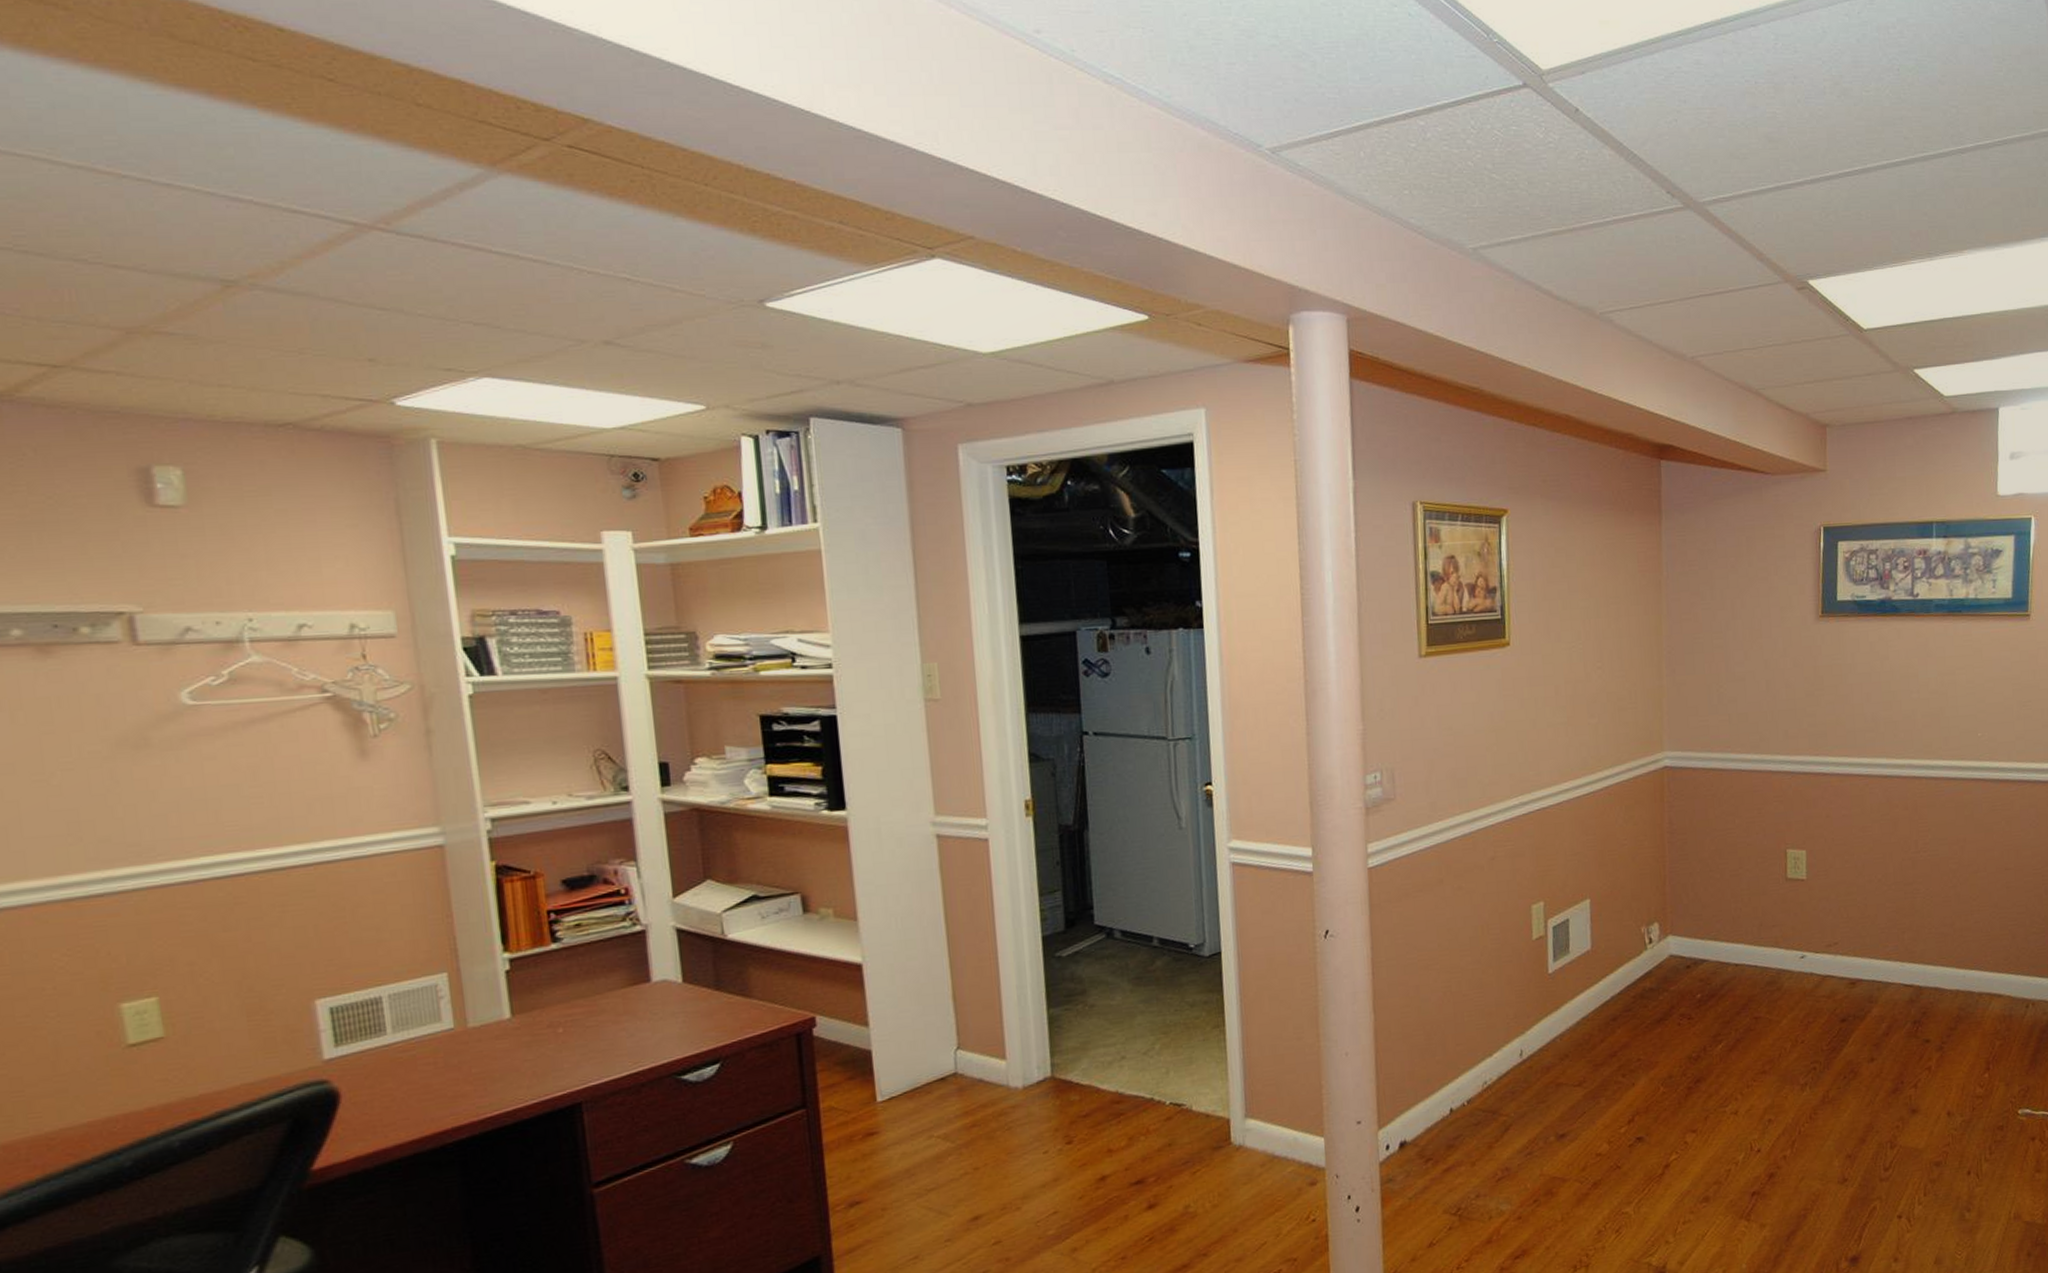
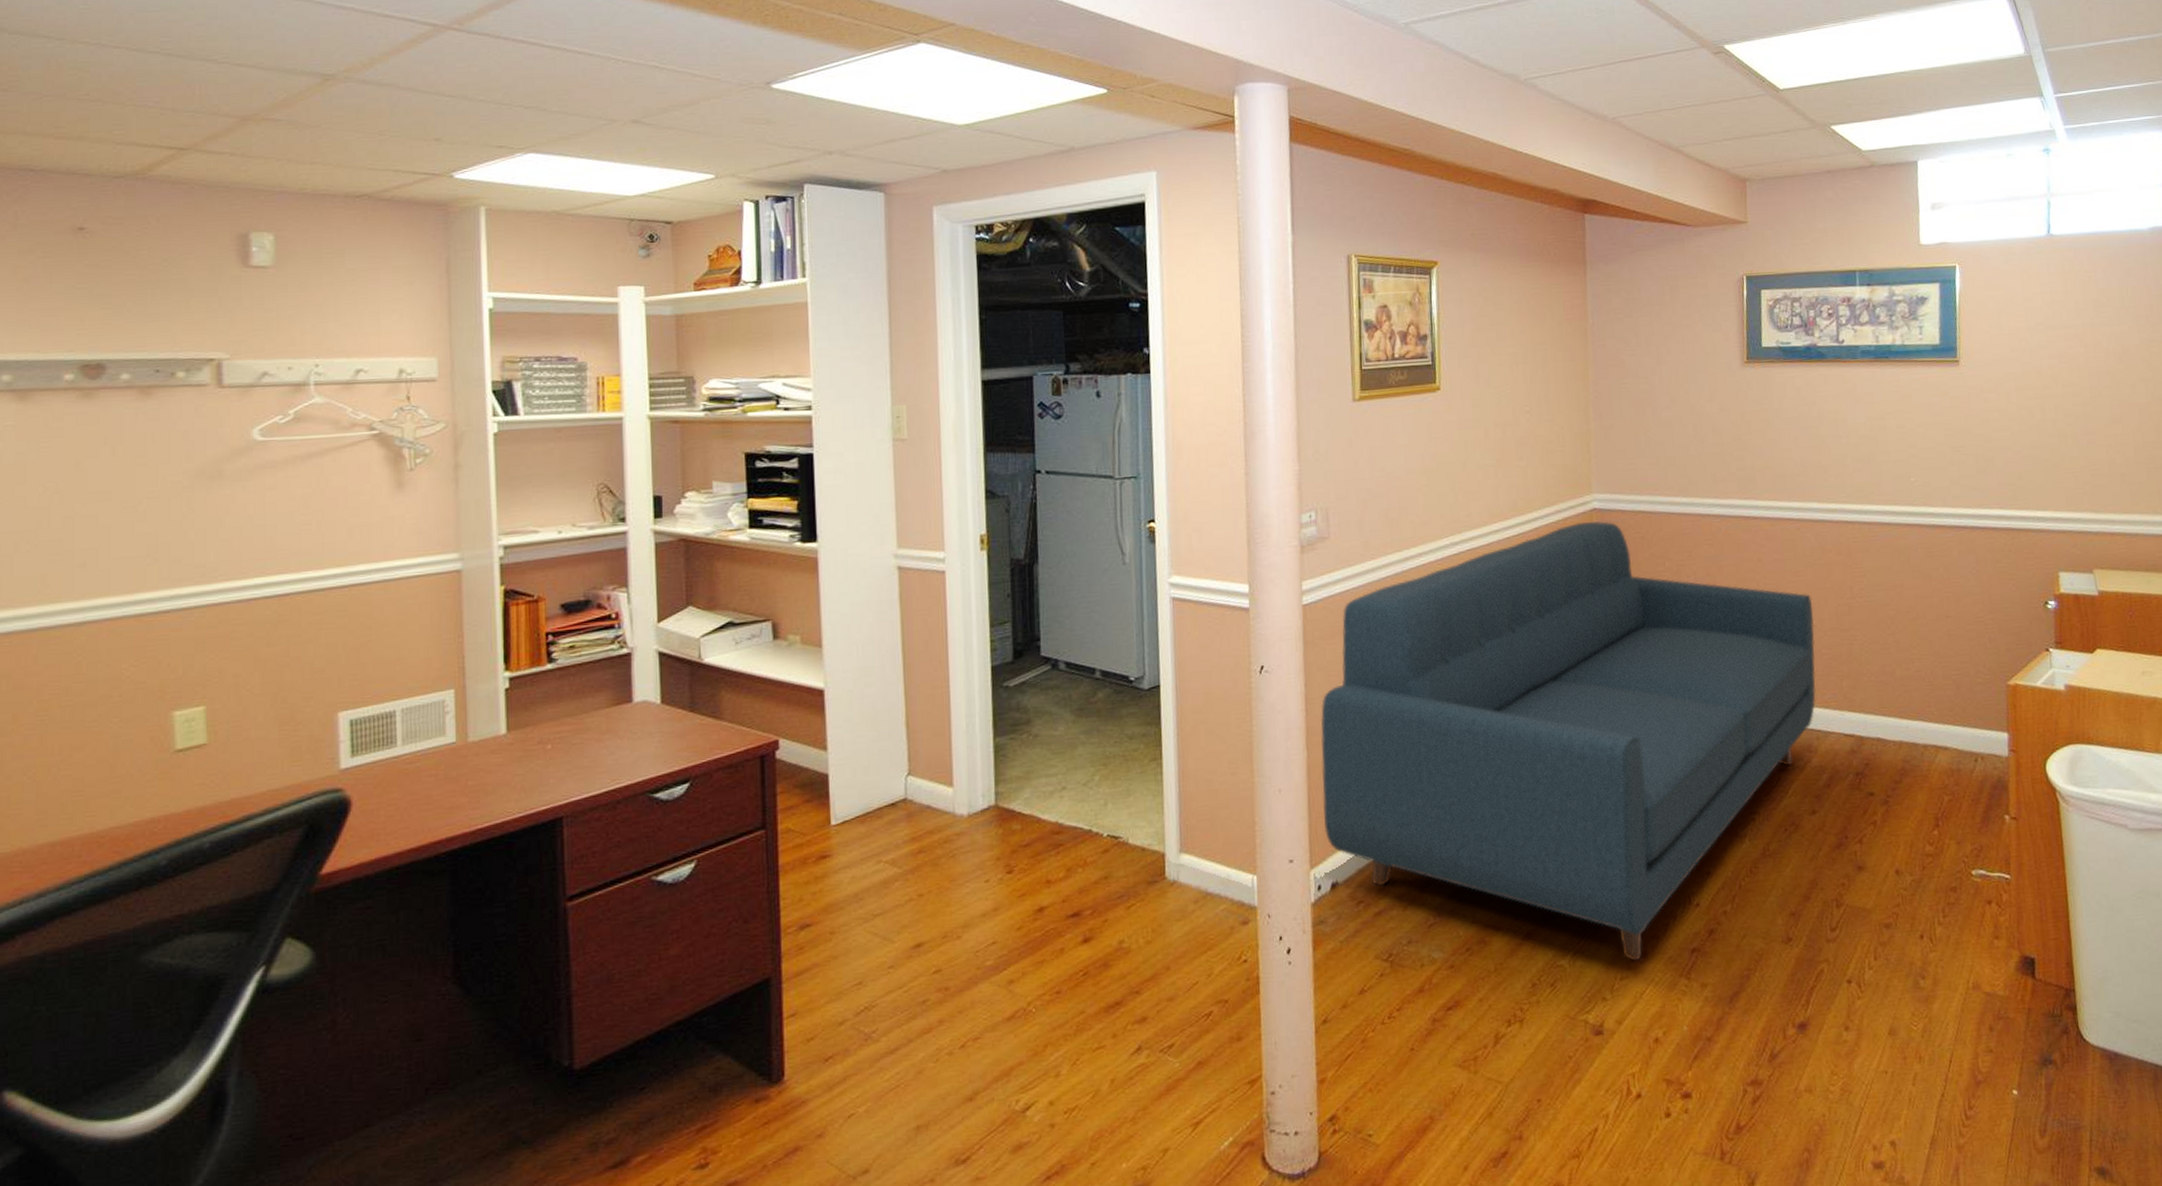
sofa: none [1387,779,1879,1206] -> present [1320,521,1816,961]

